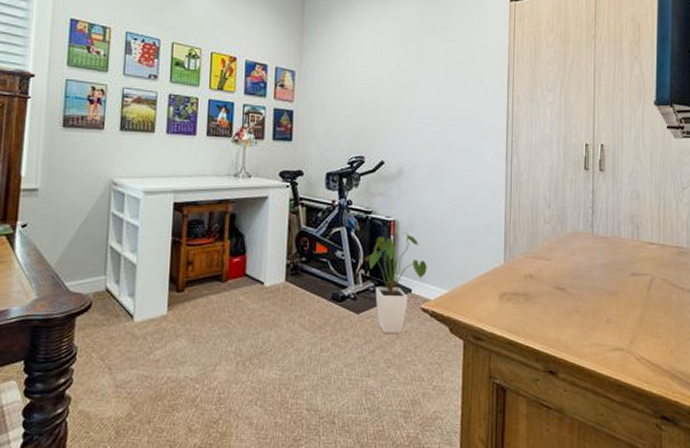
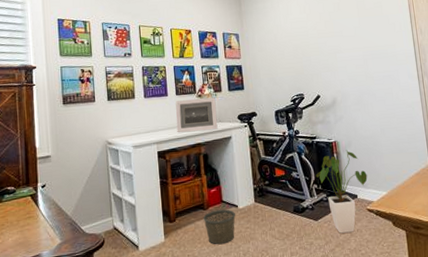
picture frame: none [201,143,255,185] -> present [175,97,218,133]
basket: none [218,285,259,328] -> present [203,209,236,245]

